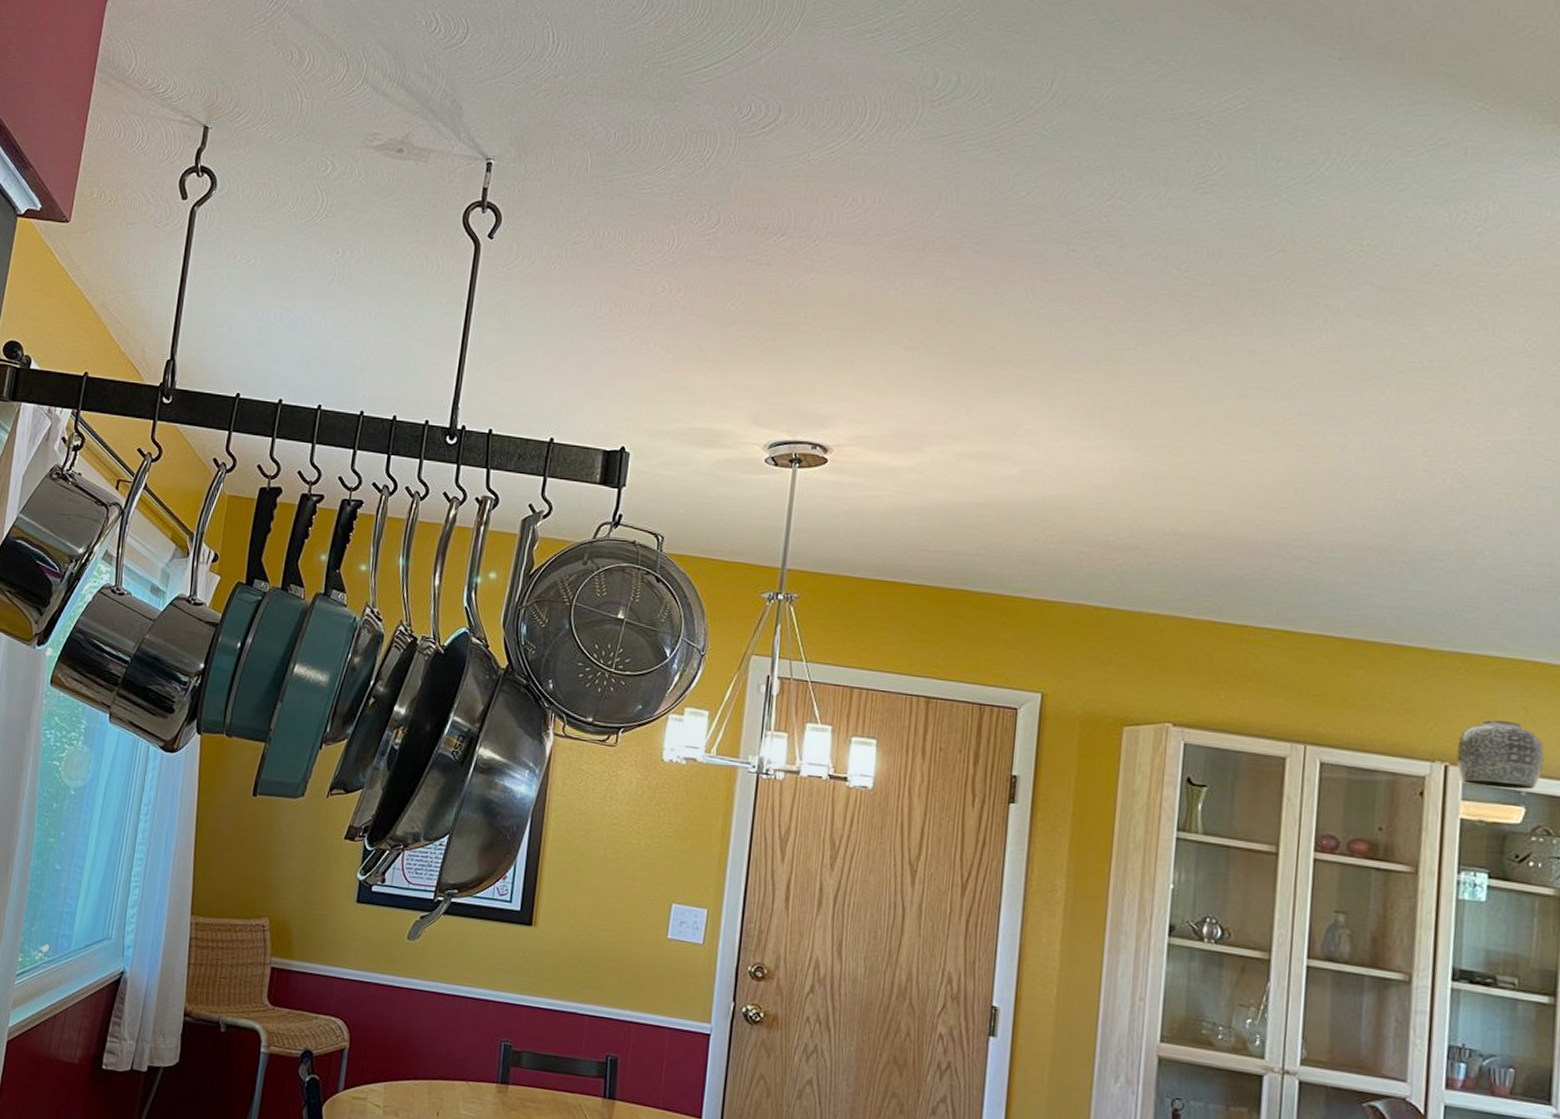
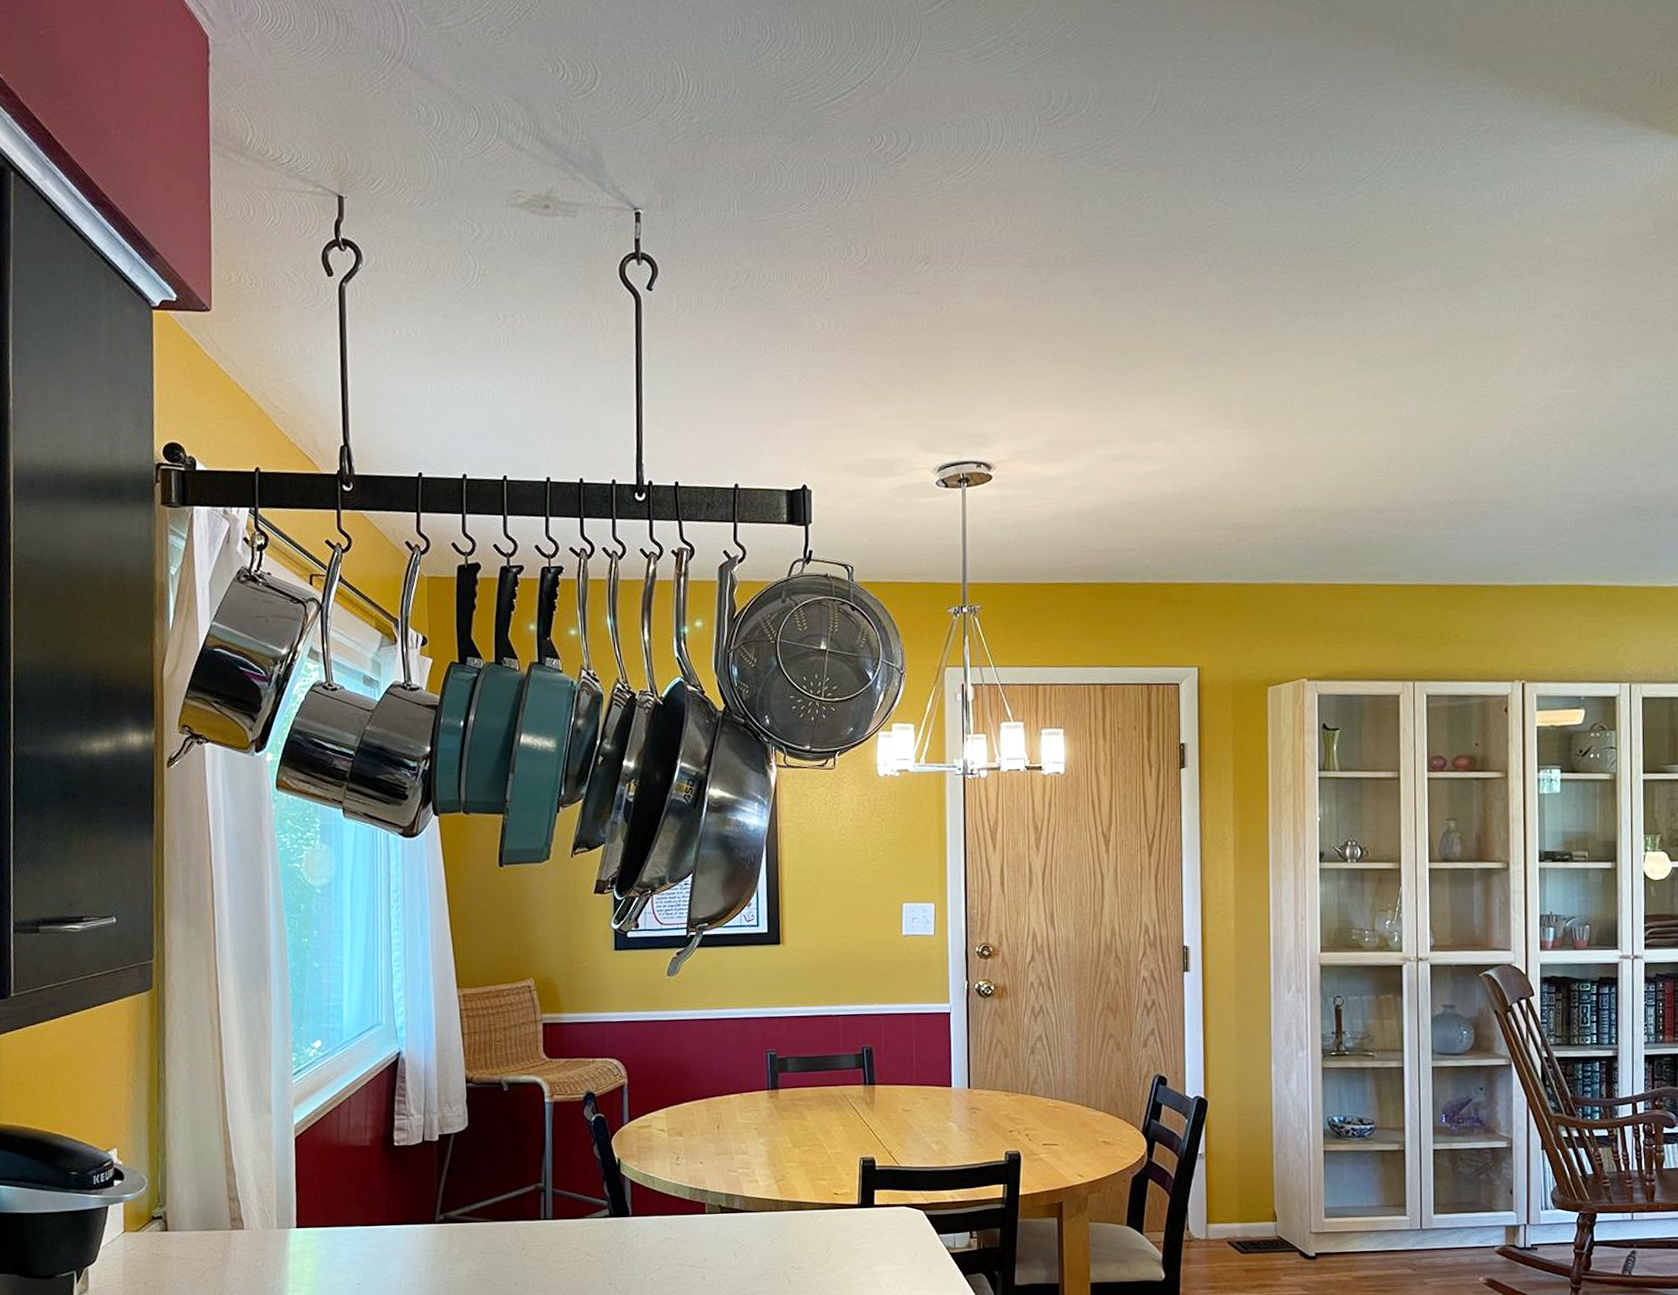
decorative jar: present [1456,719,1545,790] -> none [1530,639,1597,697]

